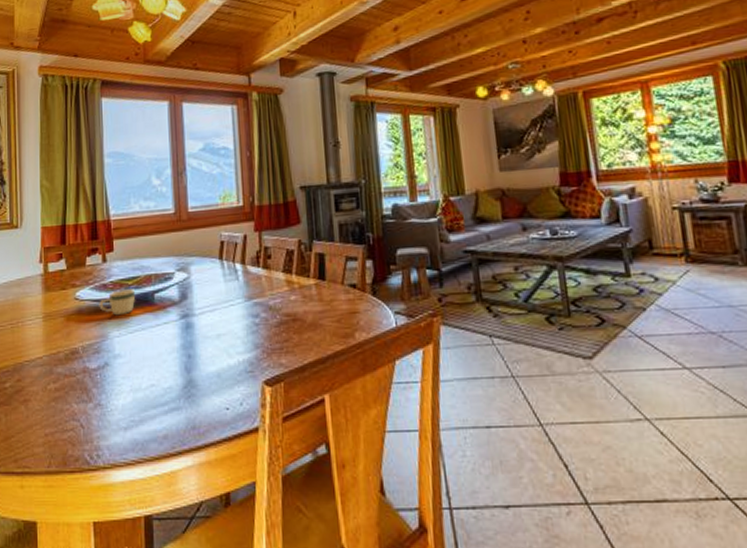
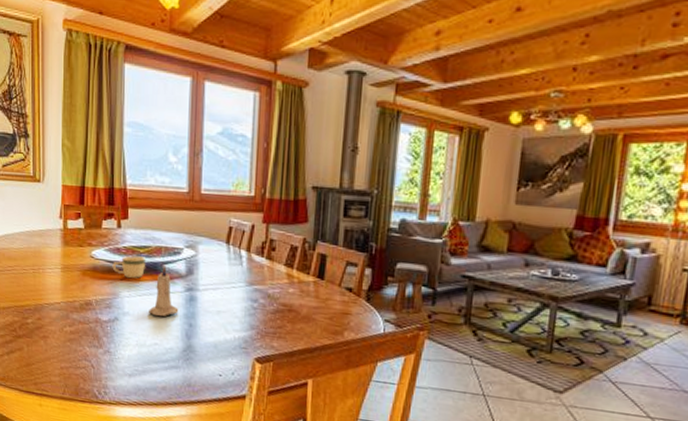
candle: none [142,293,175,353] -> present [149,264,179,317]

